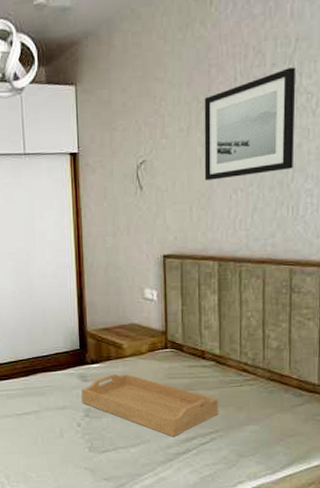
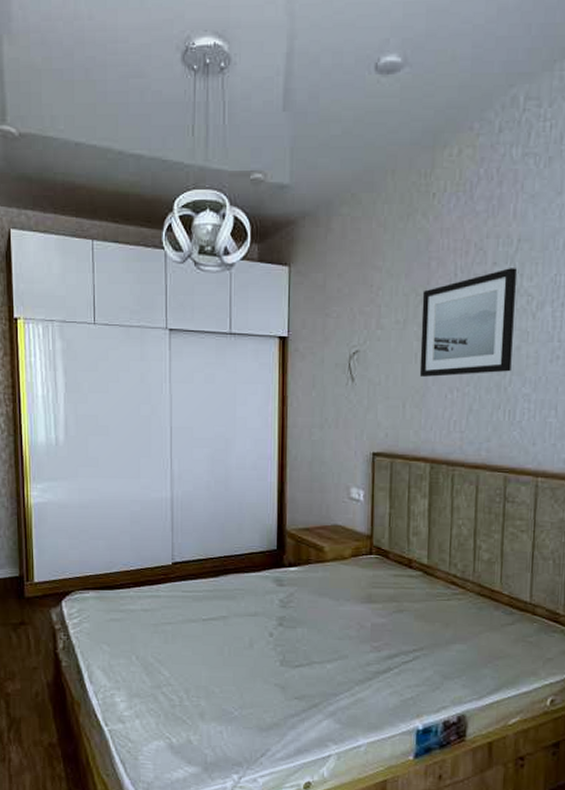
serving tray: present [81,373,218,437] -> none [276,579,424,653]

